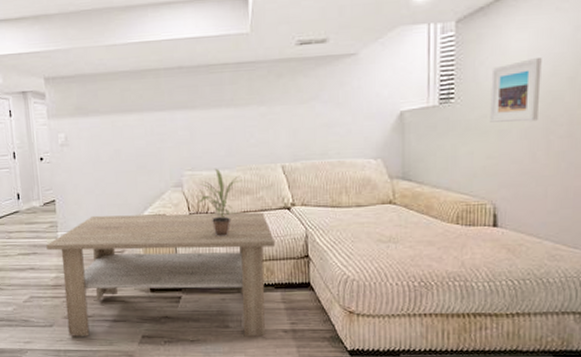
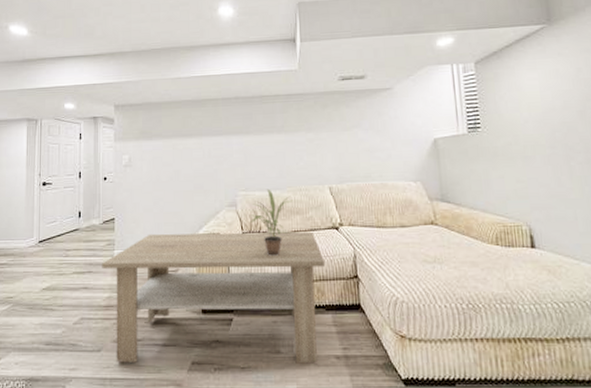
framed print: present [490,57,542,122] -> none [511,93,557,150]

